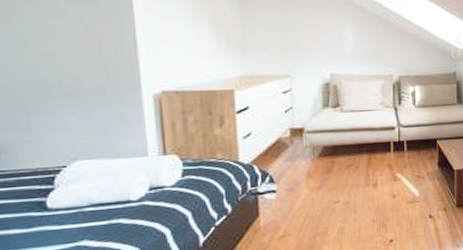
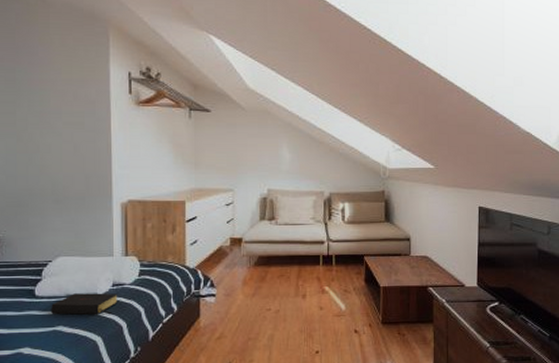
bible: none [70,198,158,228] -> present [51,293,118,315]

